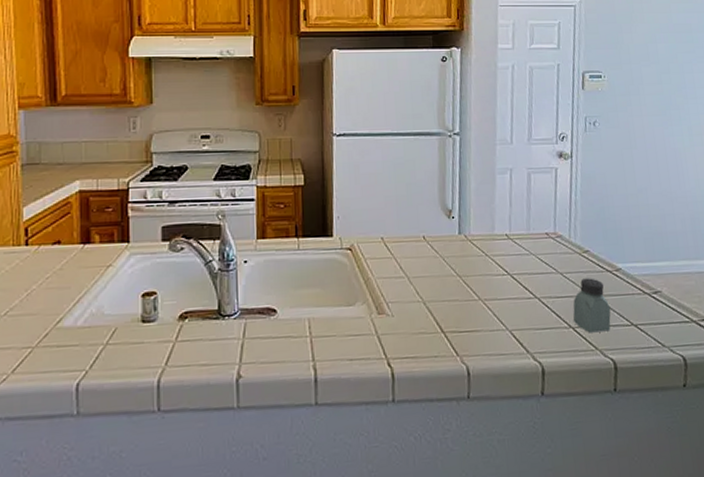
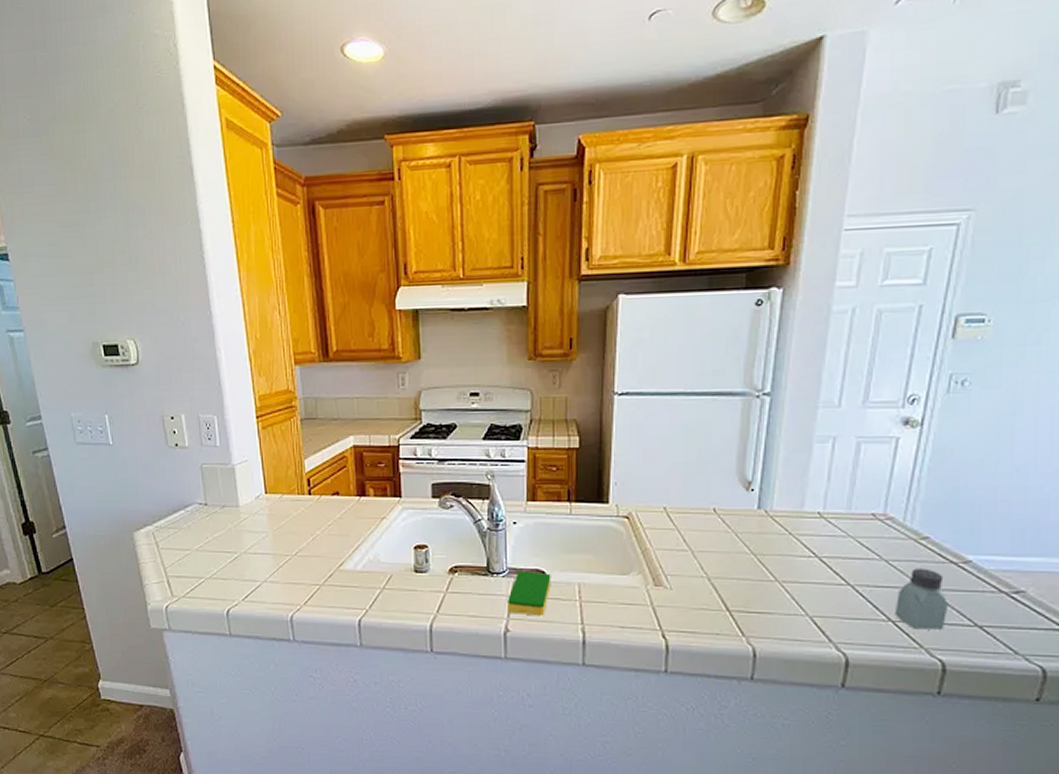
dish sponge: none [239,310,282,358] -> present [508,571,551,616]

